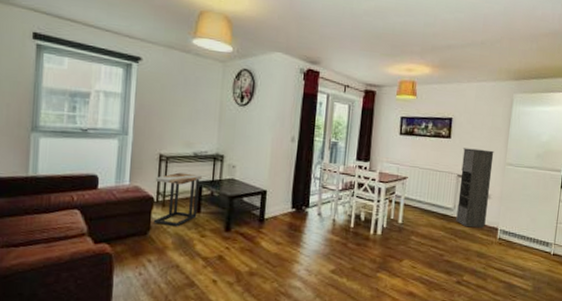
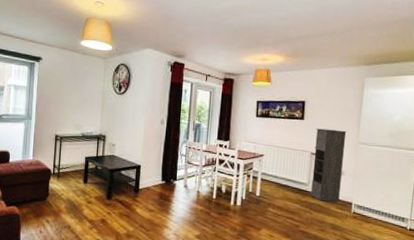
side table: present [153,172,202,227] -> none [51,149,88,194]

